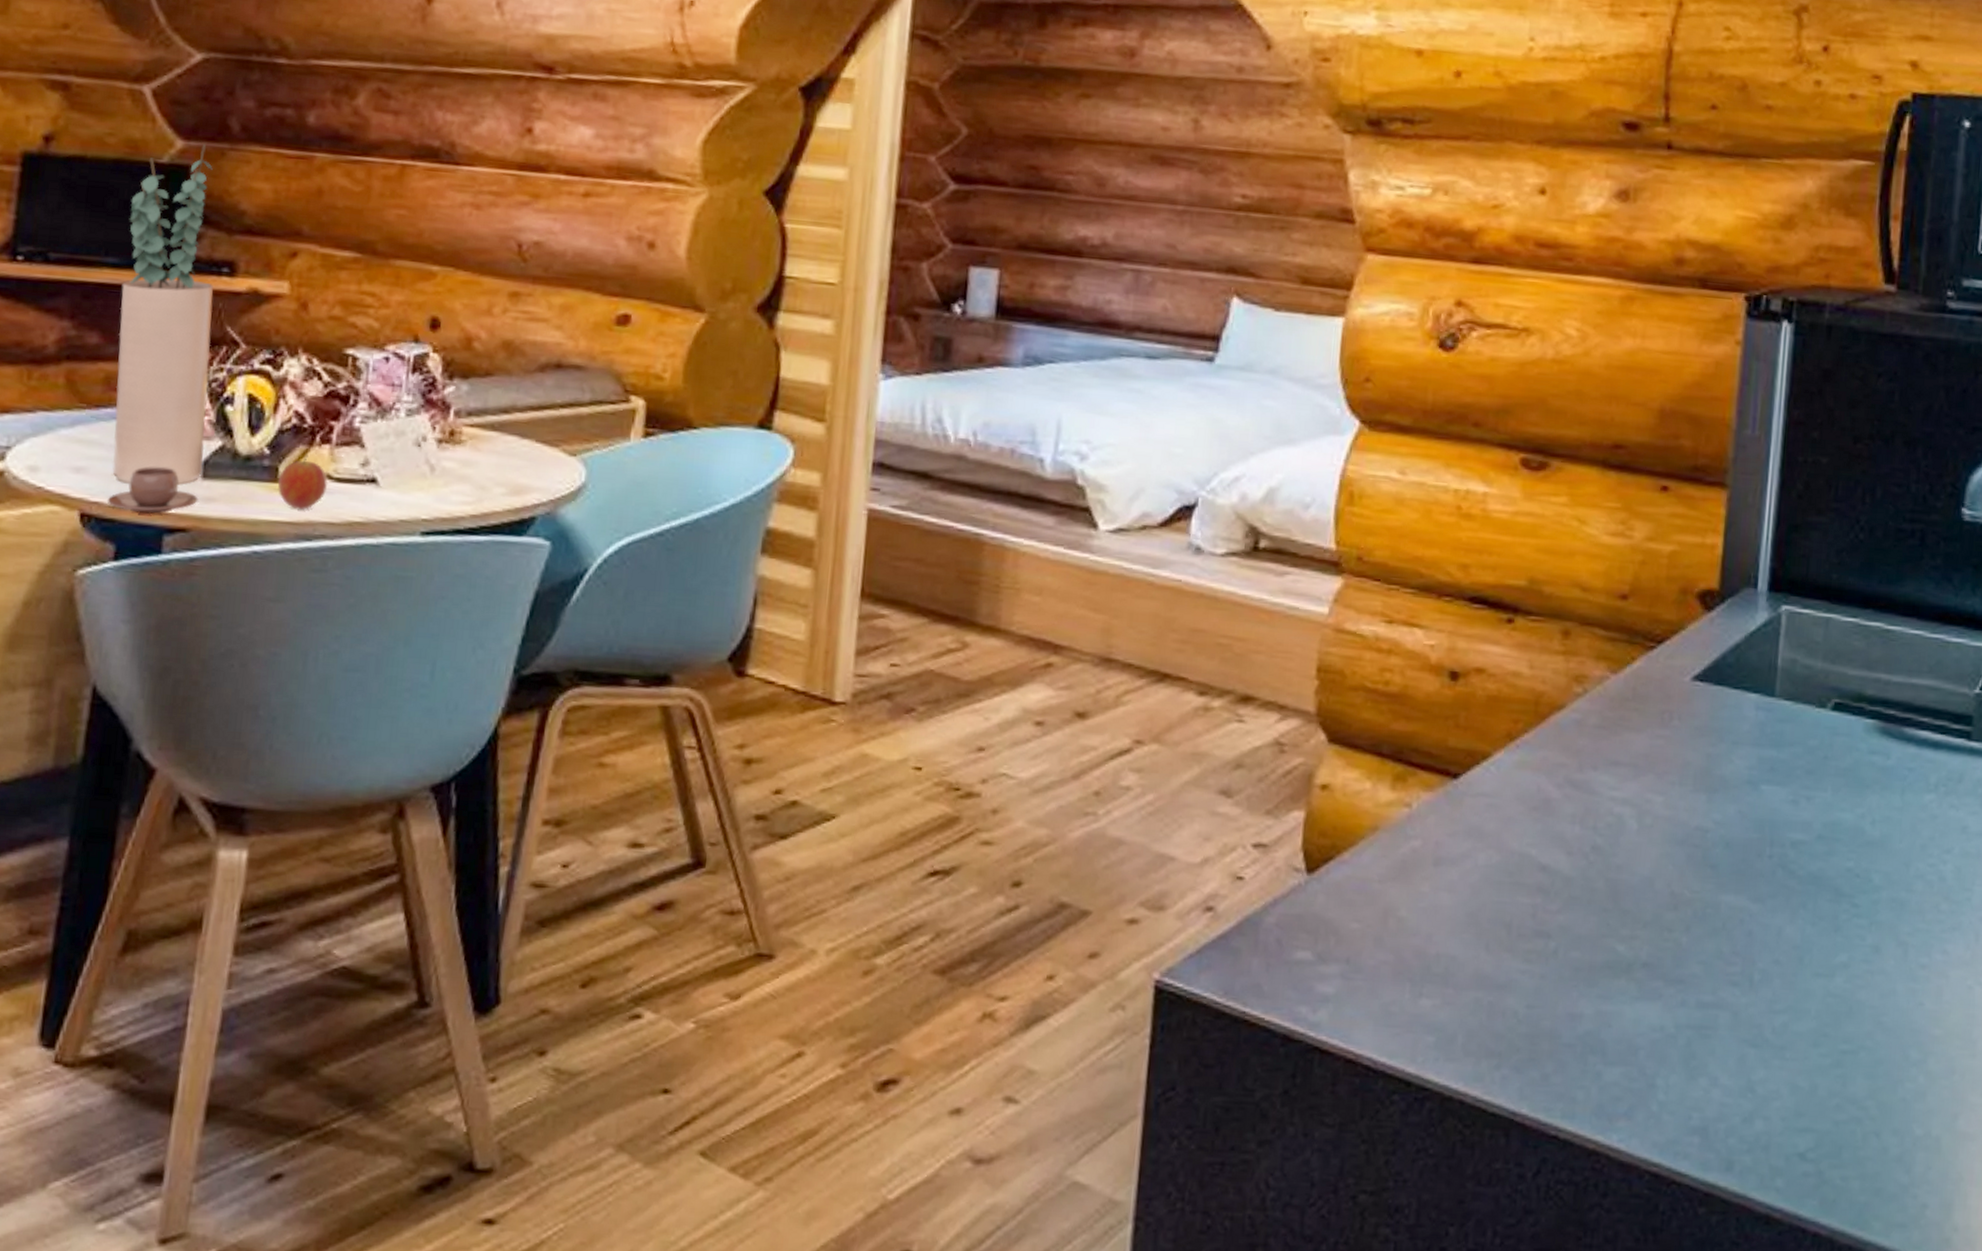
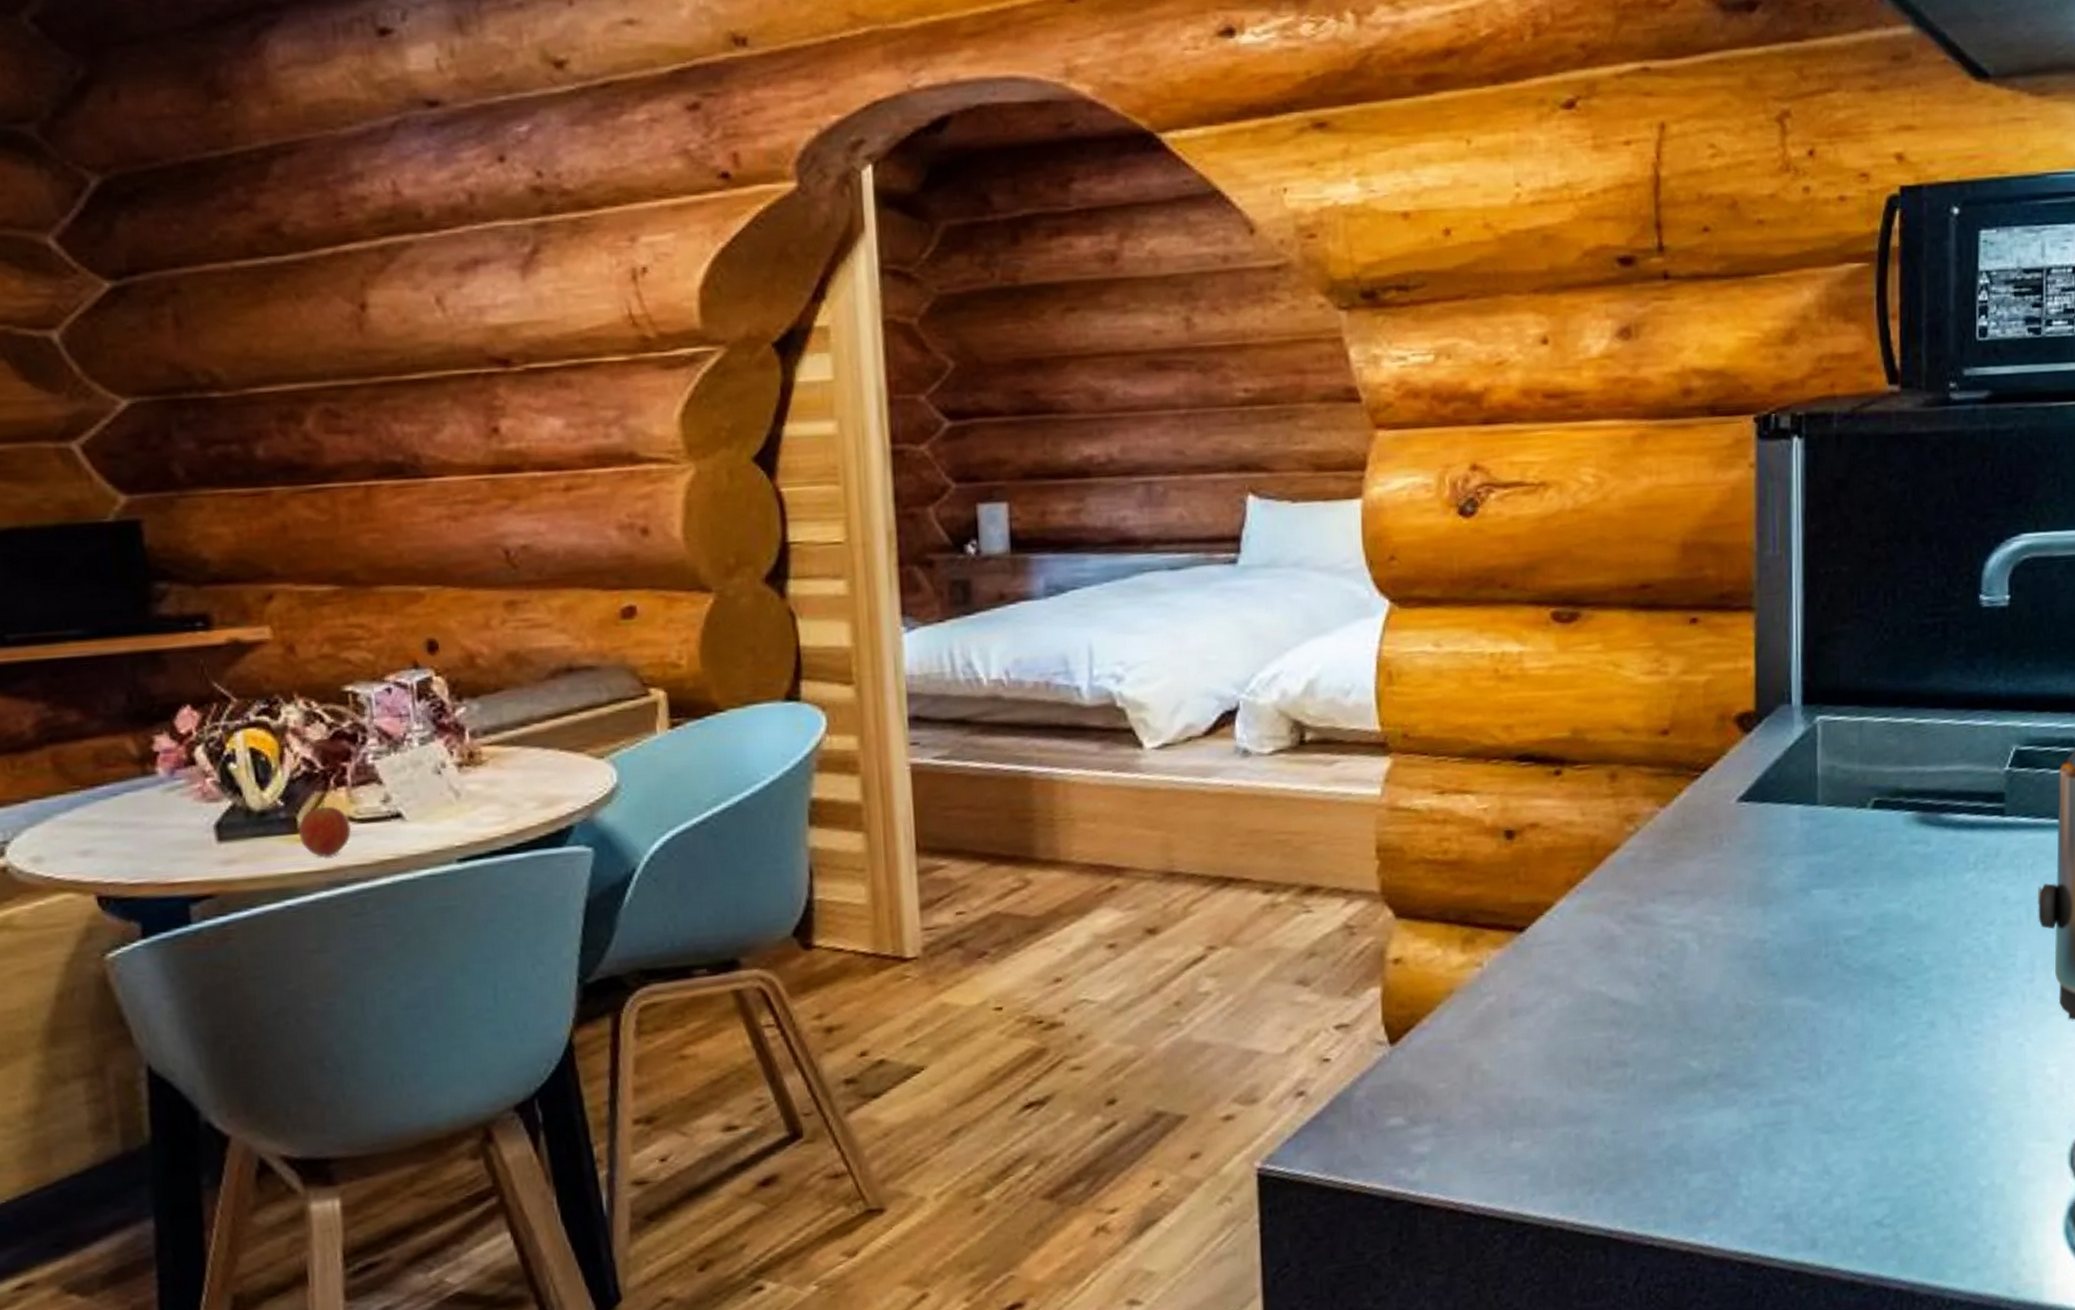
teacup: present [106,467,198,514] -> none [122,836,219,888]
vase: present [112,144,214,485] -> none [82,495,217,861]

